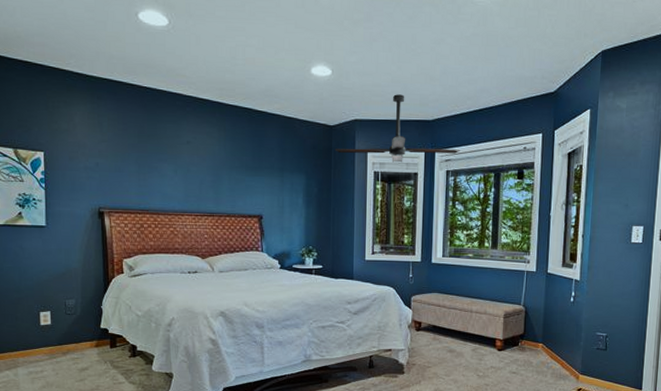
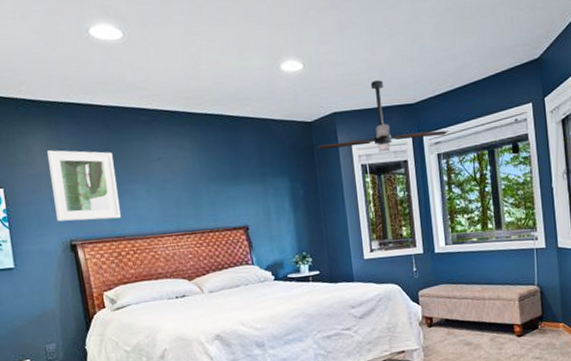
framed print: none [86,122,147,193] -> present [46,150,121,222]

